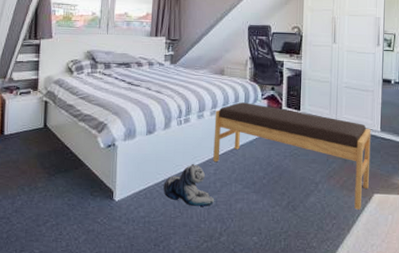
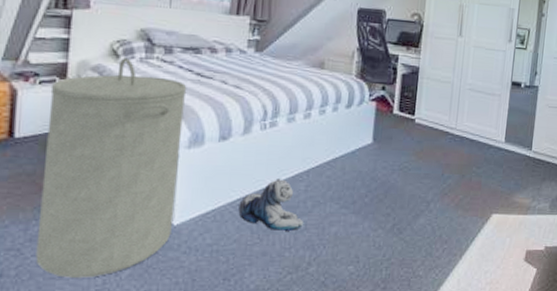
laundry hamper: none [20,73,122,241] -> present [35,58,187,278]
bench: present [213,102,371,210] -> none [304,103,495,232]

